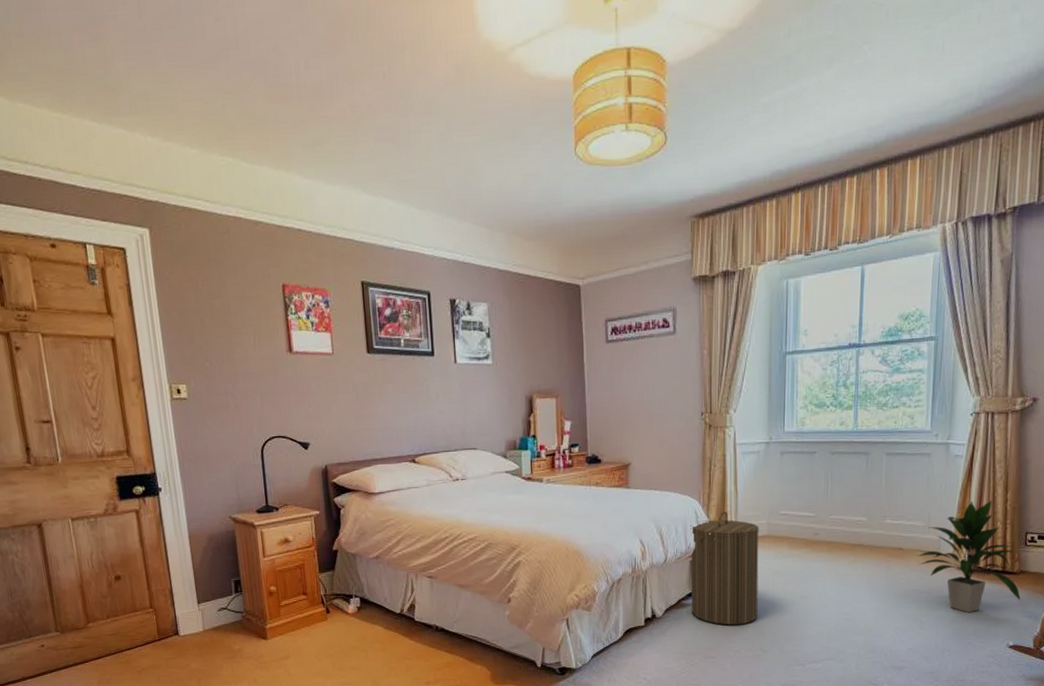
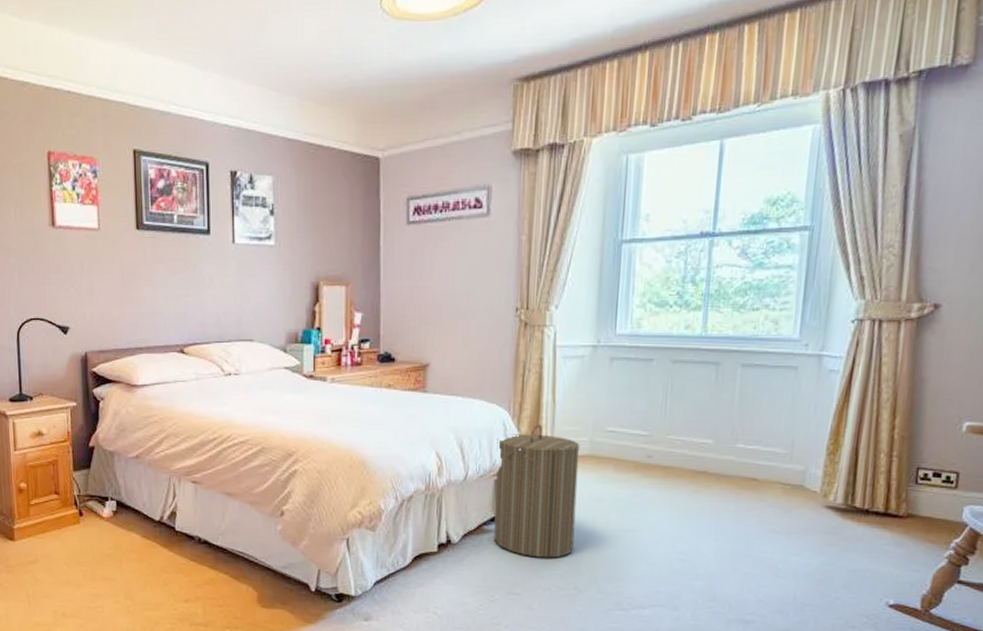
indoor plant: present [917,500,1020,612] -> none [775,426,907,561]

